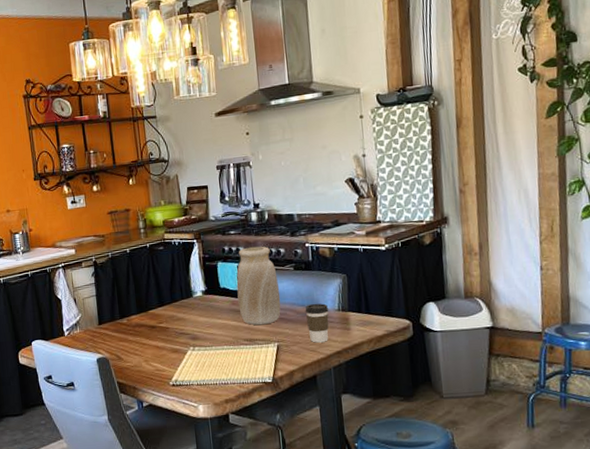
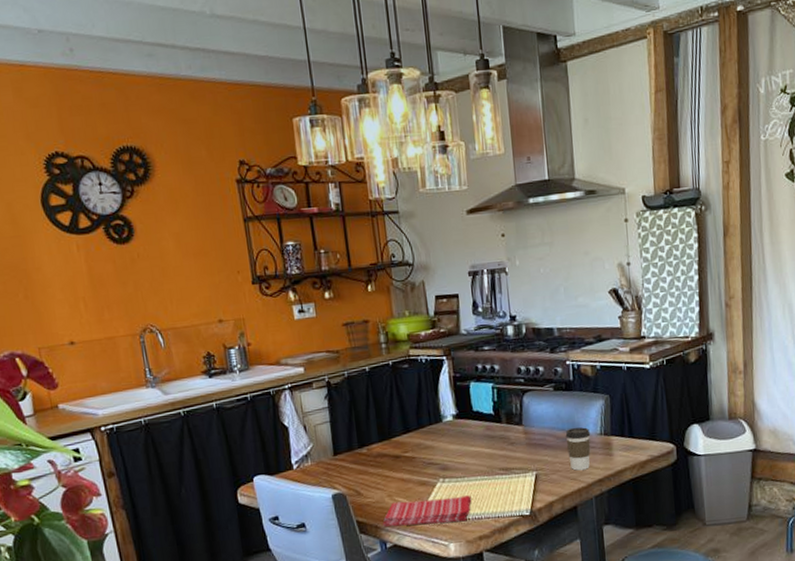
dish towel: none [140,362,219,389] -> present [382,495,472,527]
vase: present [236,246,281,326] -> none [491,363,540,453]

